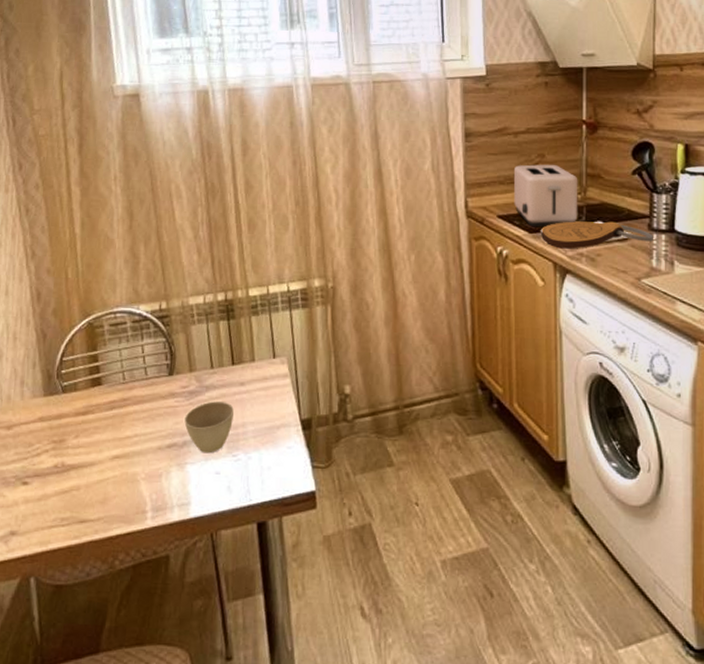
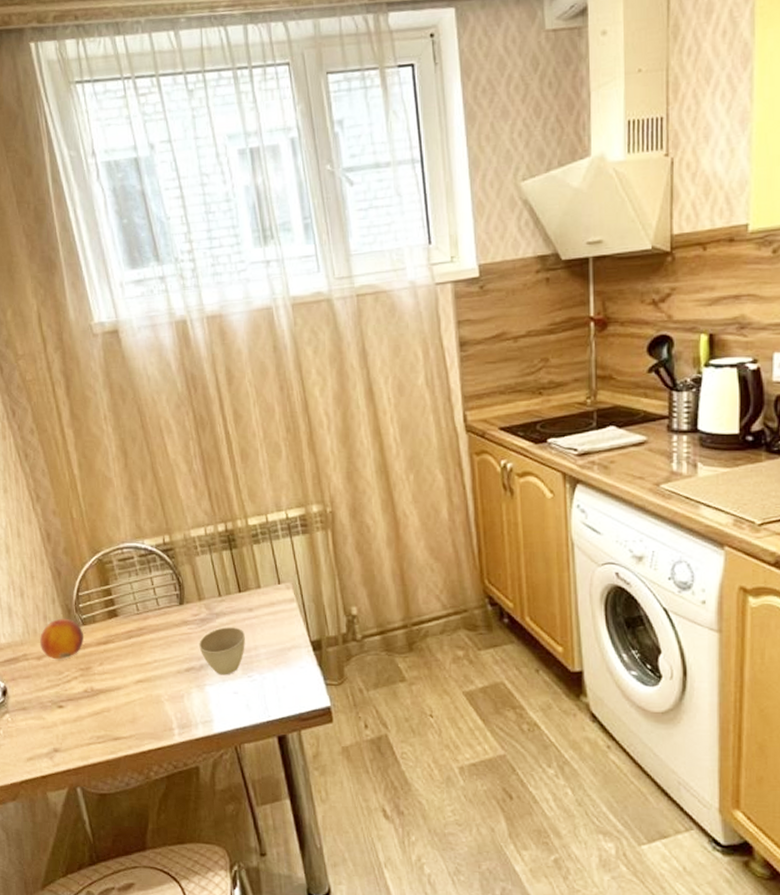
fruit: none [12,384,62,430] -> present [40,618,84,660]
toaster: present [513,164,578,227] -> none [514,368,588,437]
cutting board: present [541,221,653,249] -> none [548,425,673,458]

